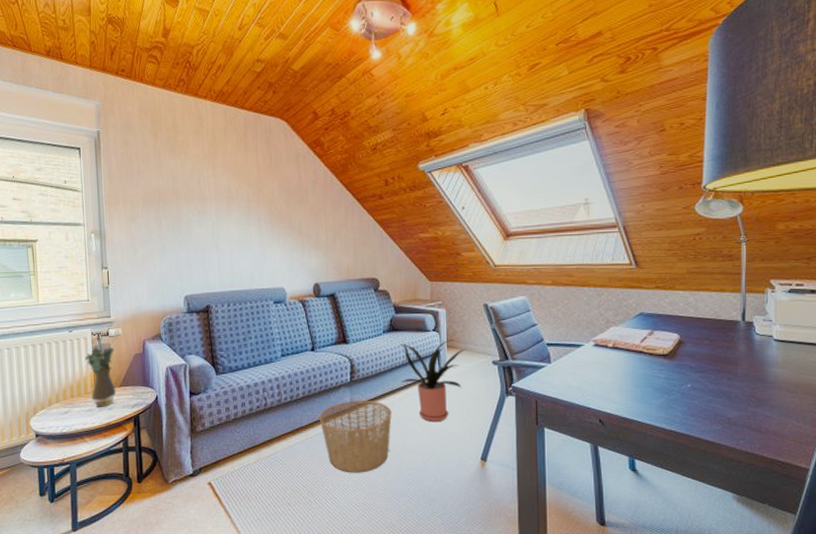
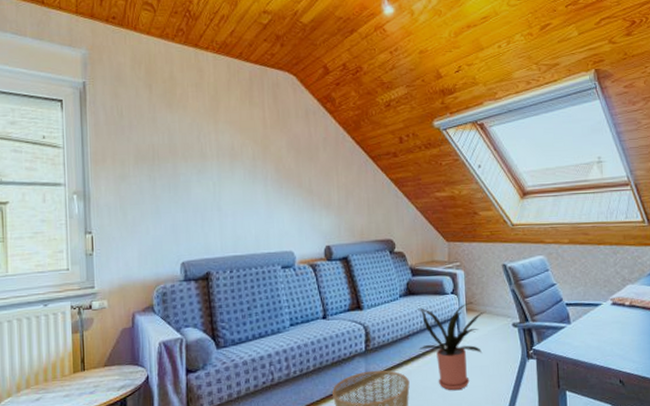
vase: present [85,345,116,407] -> none [62,320,100,392]

